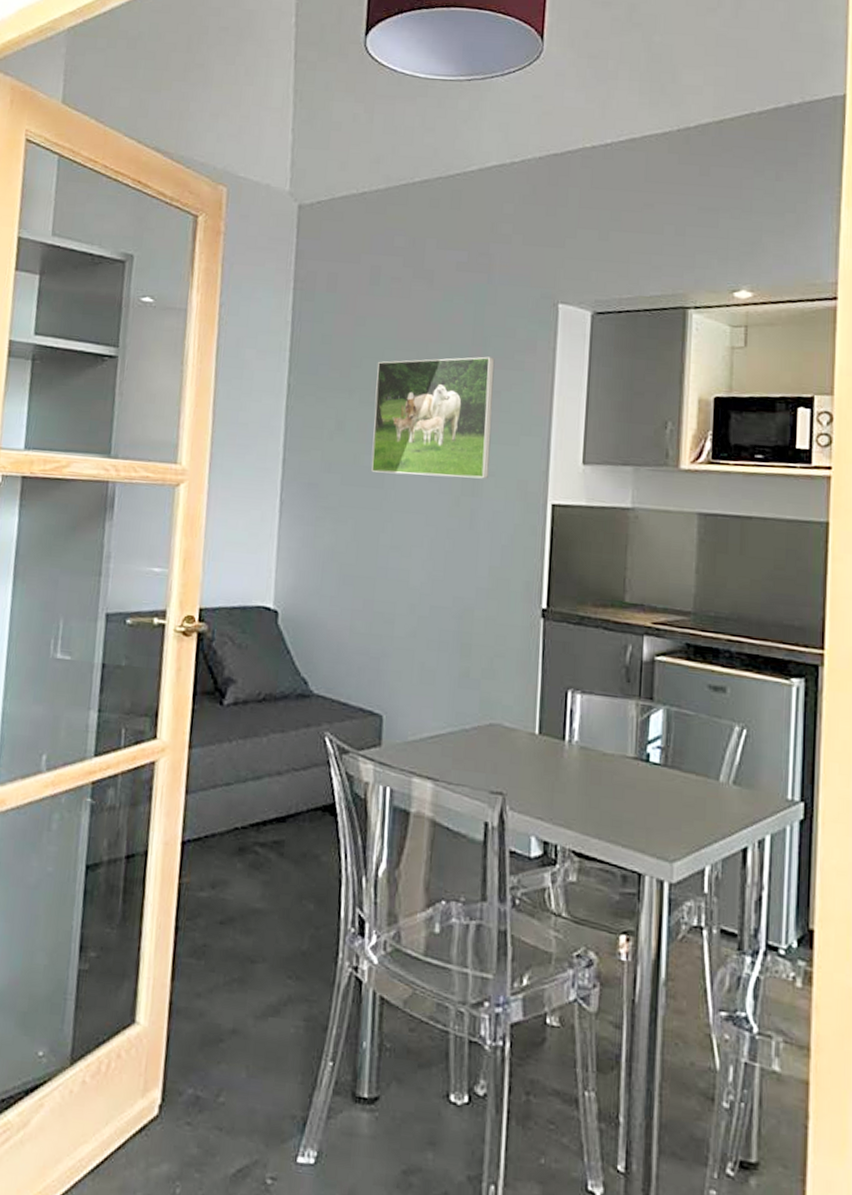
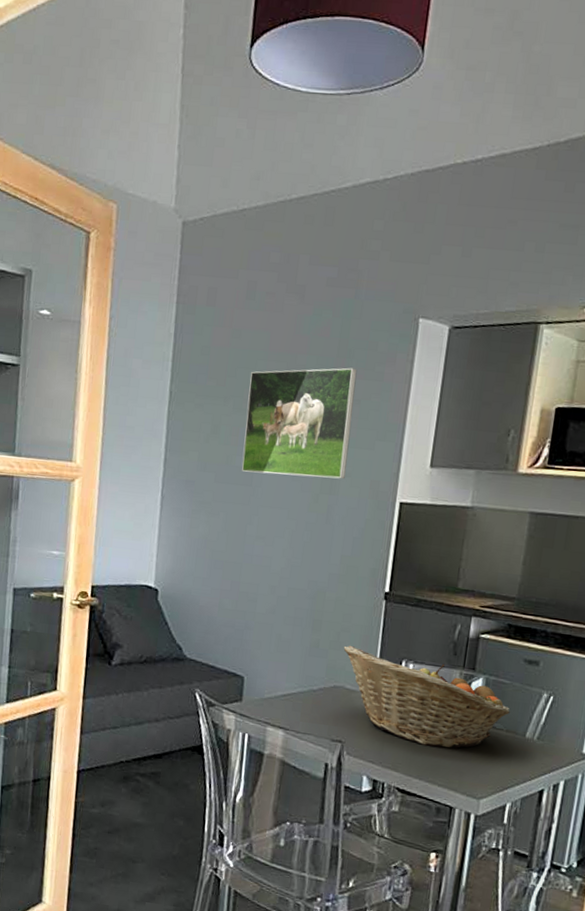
fruit basket: none [498,673,698,799] -> present [343,645,510,749]

